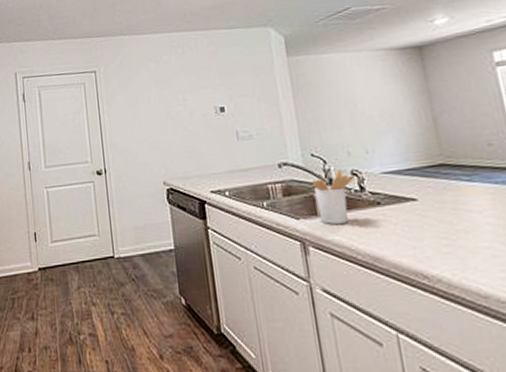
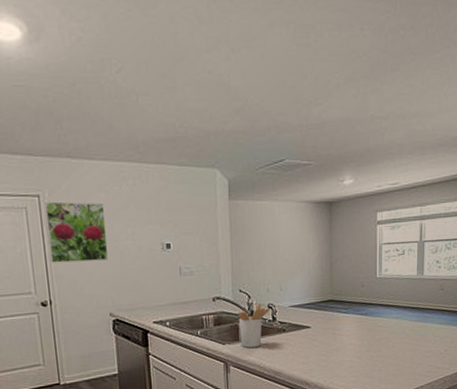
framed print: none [100,72,161,133] -> present [45,201,109,263]

